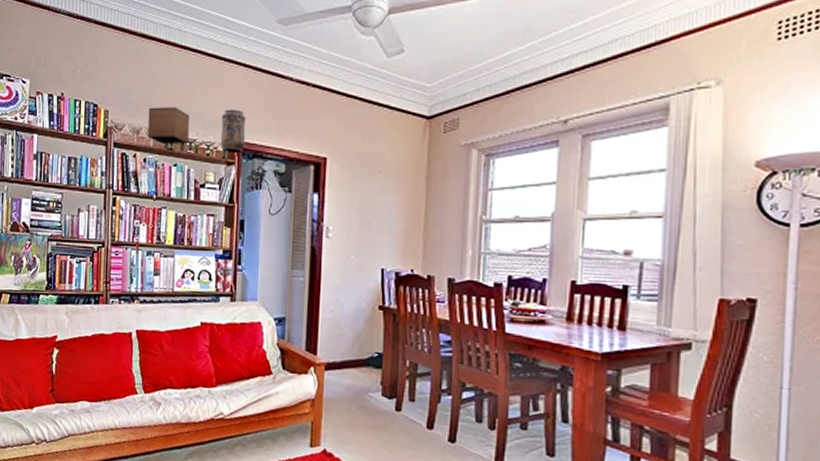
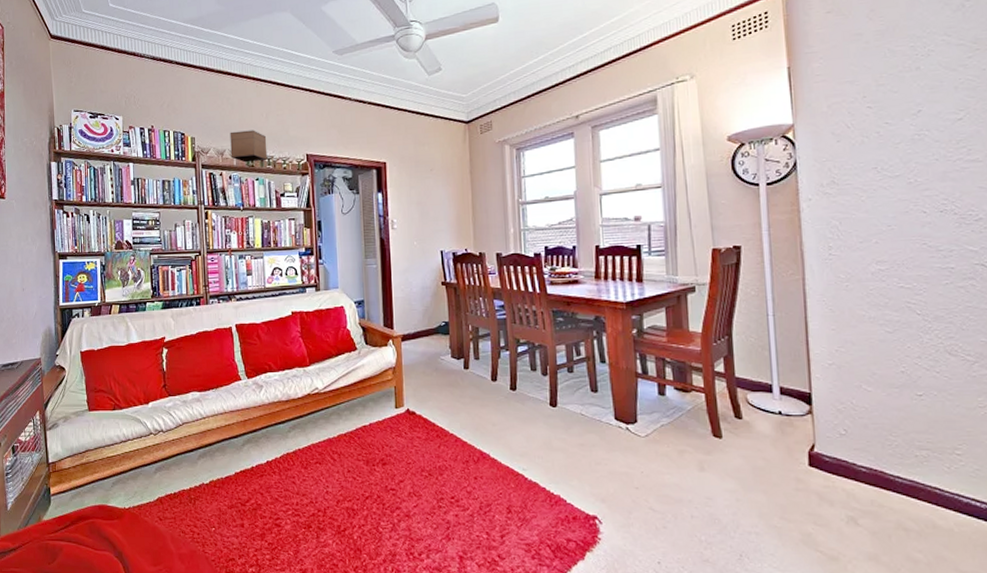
decorative vase: present [220,109,247,154] -> none [293,128,316,166]

